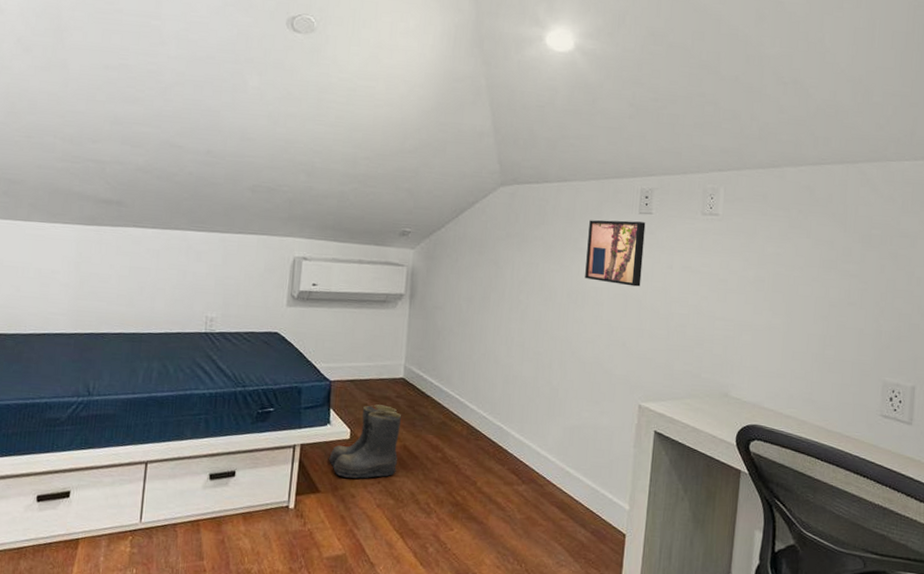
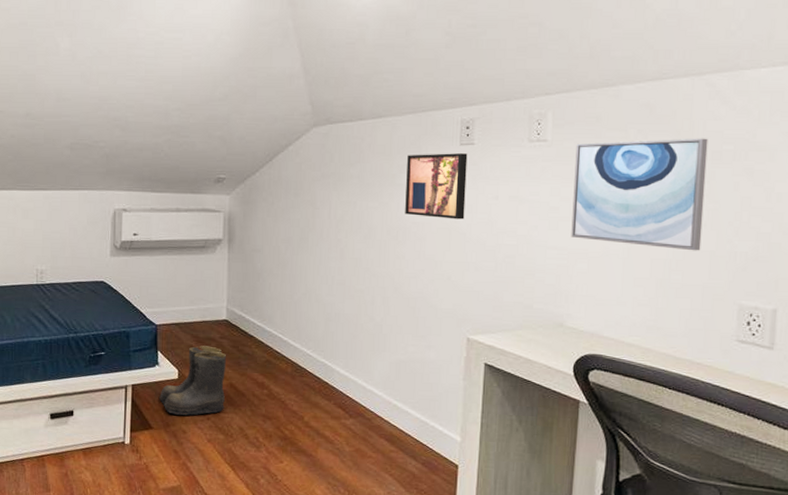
wall art: none [737,219,860,329] -> present [571,138,708,251]

